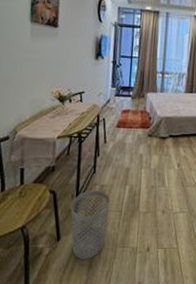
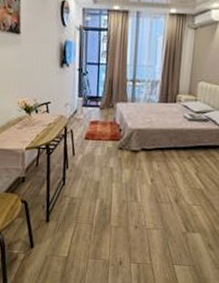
wastebasket: present [70,190,110,259] -> none [42,202,81,267]

